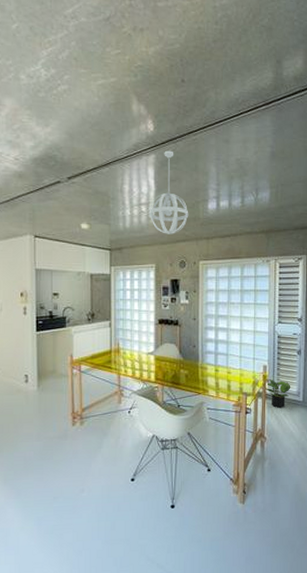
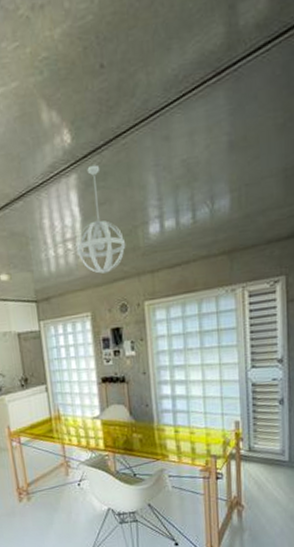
potted plant: present [266,379,291,409] -> none [241,437,273,472]

